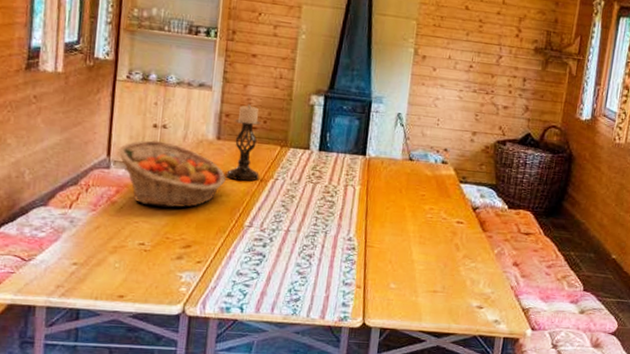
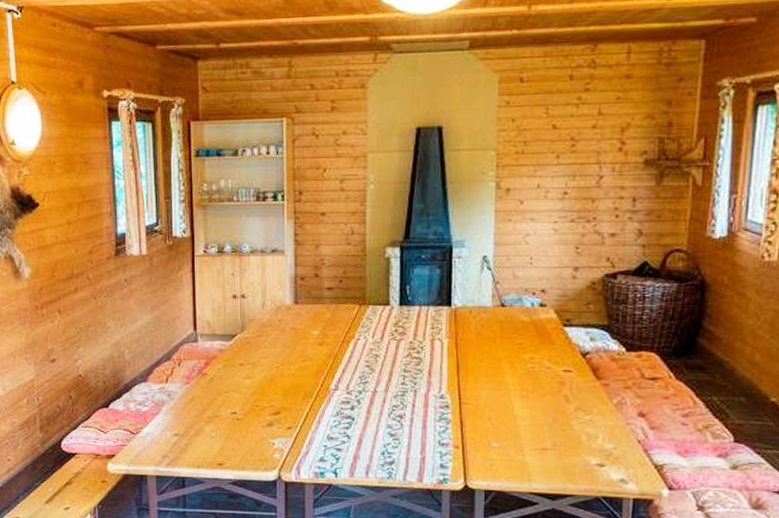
fruit basket: present [118,139,226,208] -> none [203,310,307,376]
candle holder: present [226,104,261,181] -> none [307,264,340,344]

